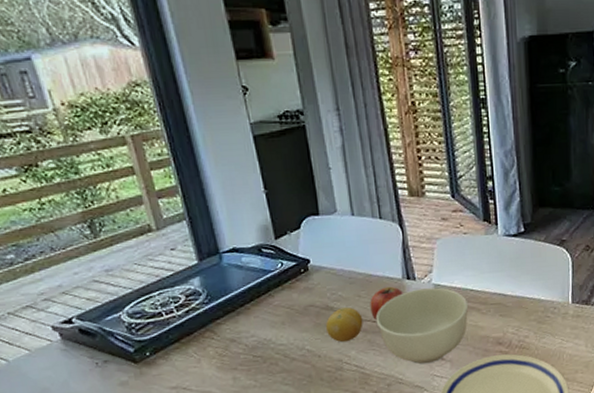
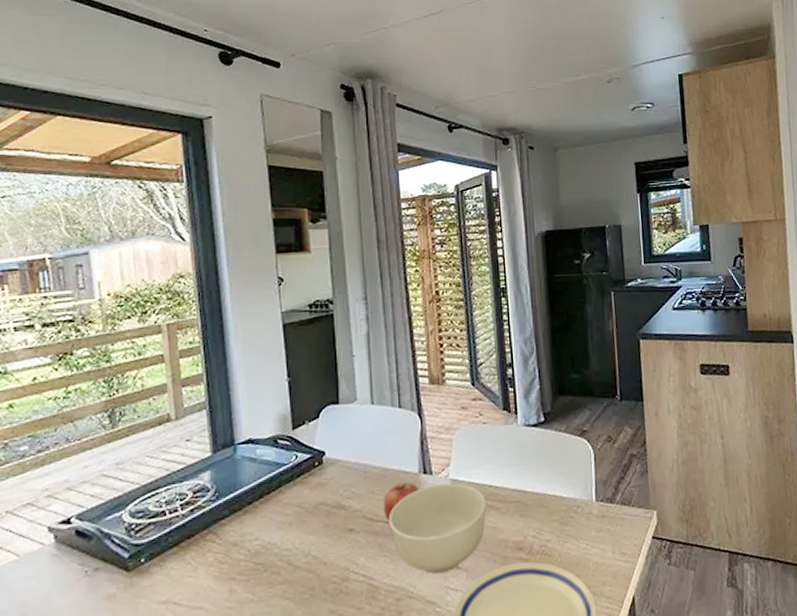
fruit: present [326,307,363,342] -> none [336,506,375,546]

